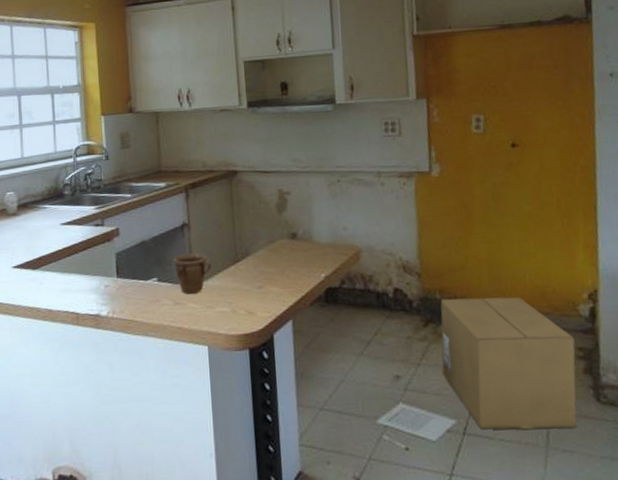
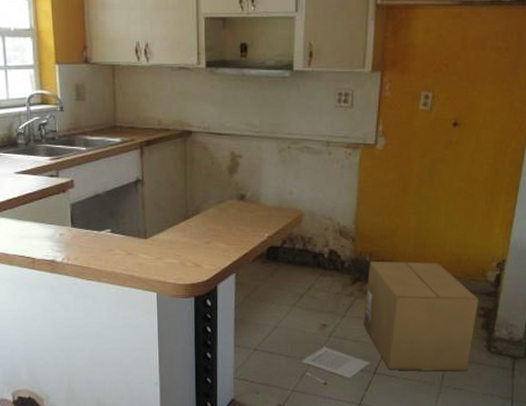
mug: present [173,253,212,294] -> none [127,208,163,246]

